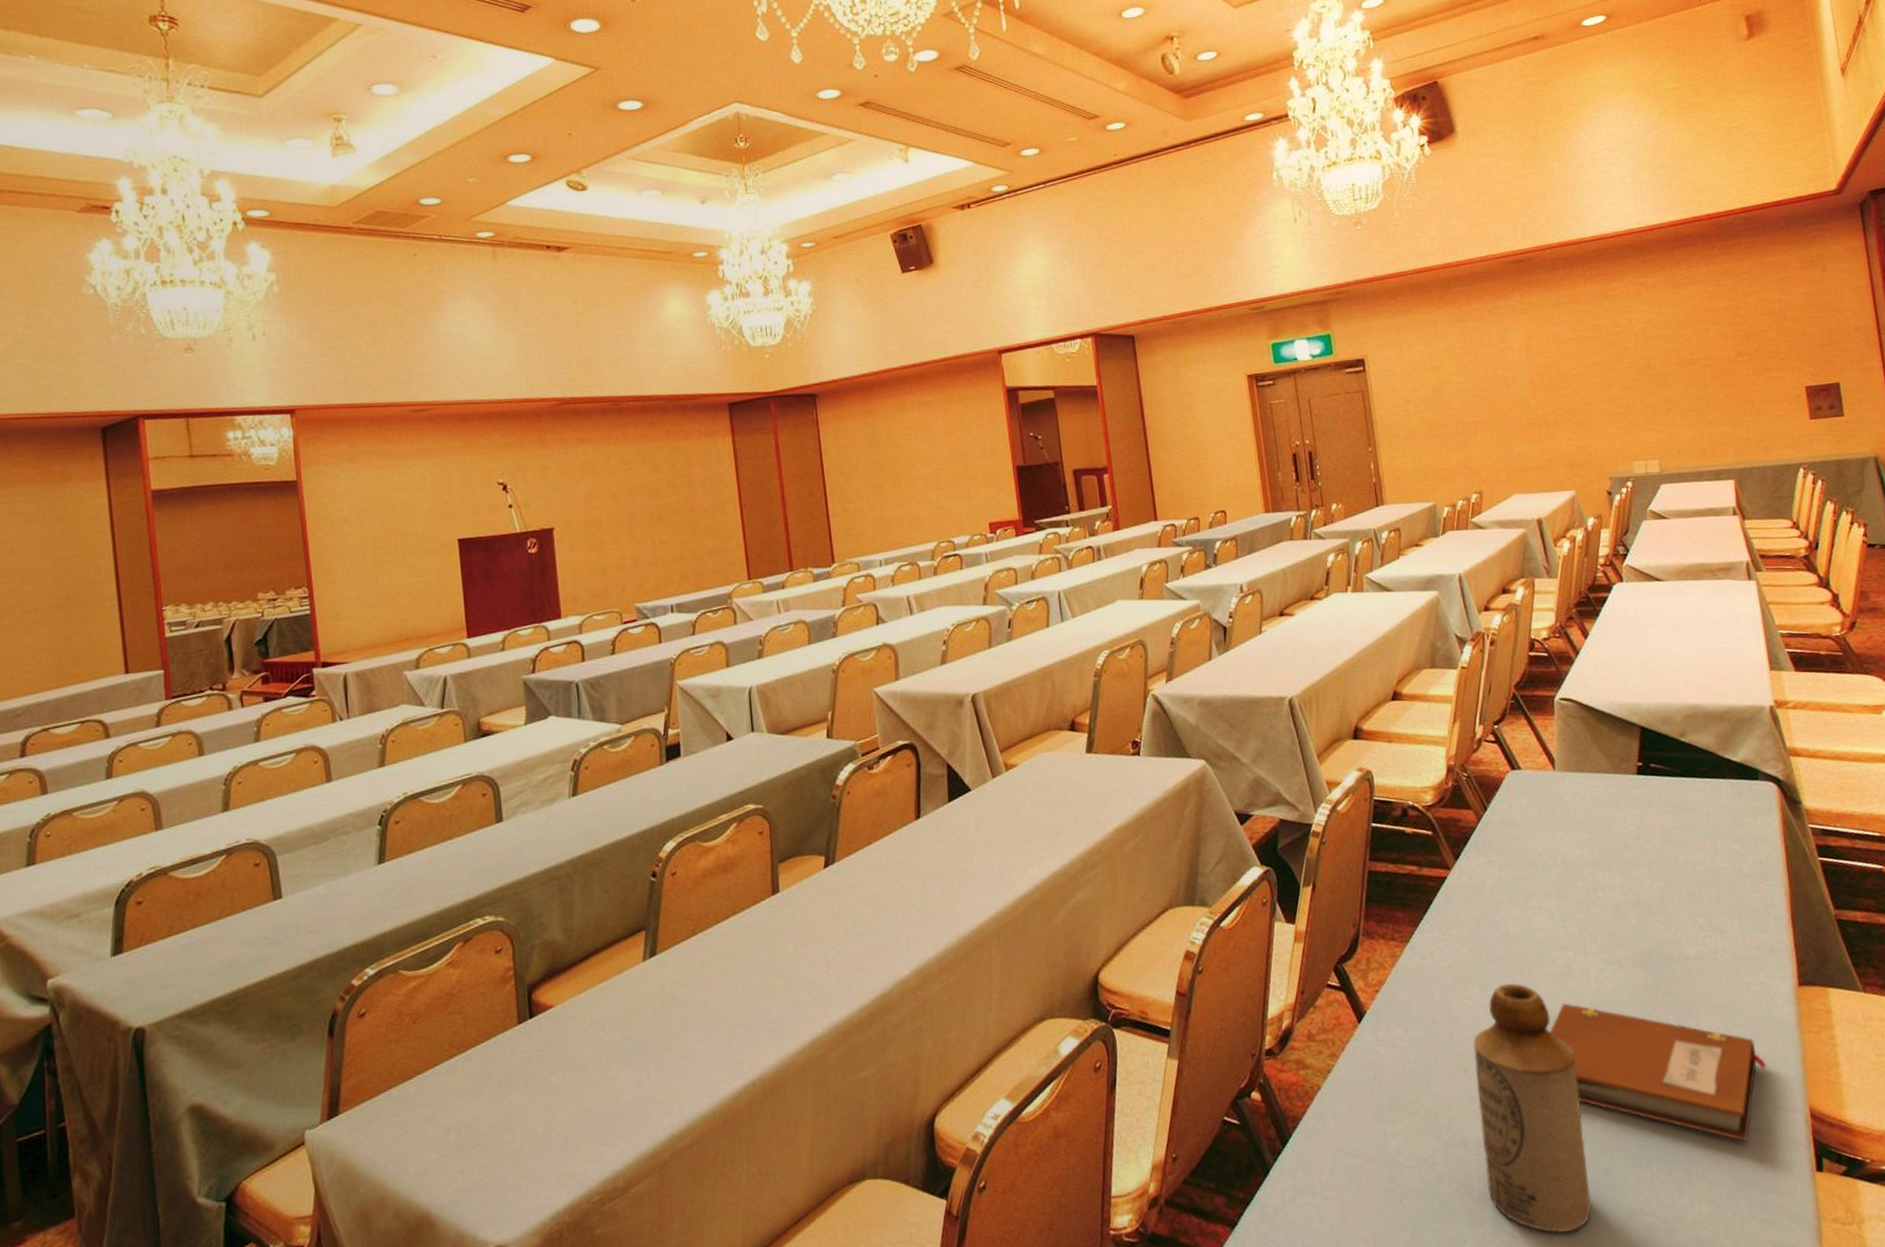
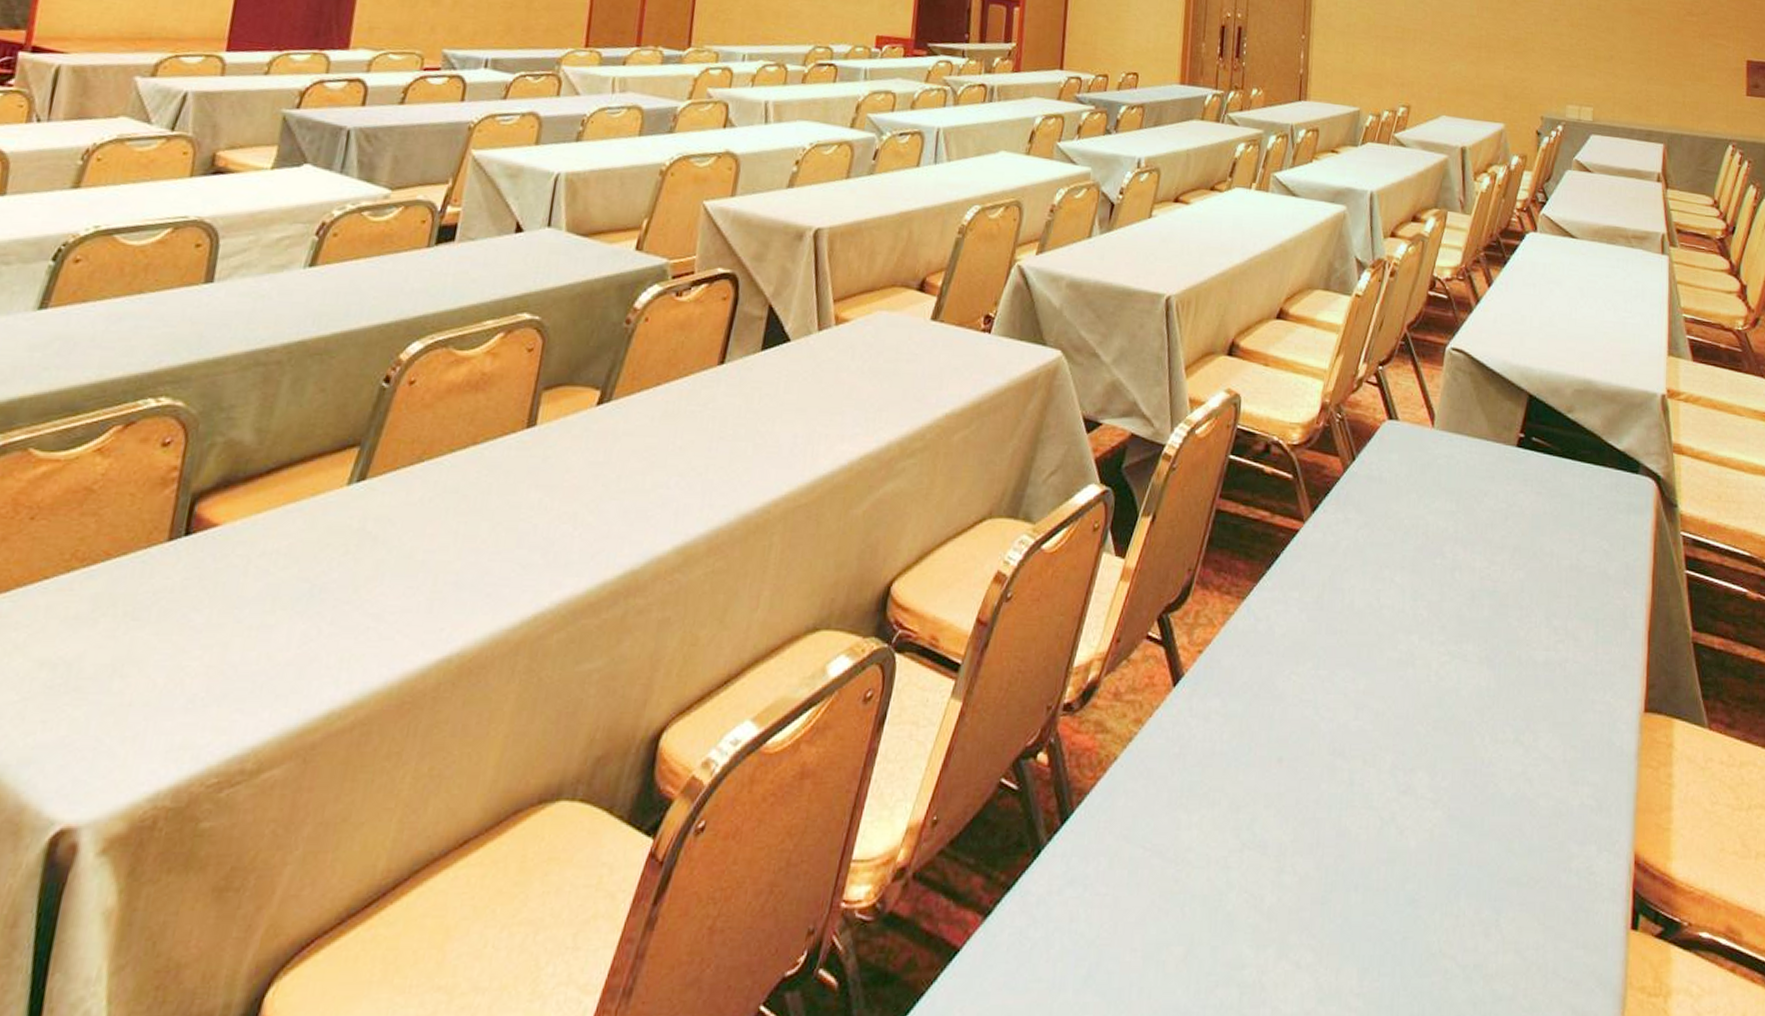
bottle: present [1473,983,1592,1234] -> none [1280,663,1401,969]
notebook: present [1549,1002,1768,1141] -> none [1378,694,1599,884]

